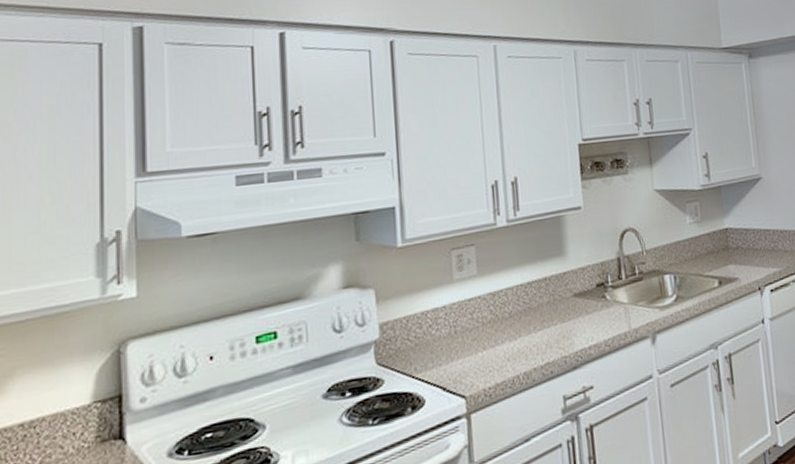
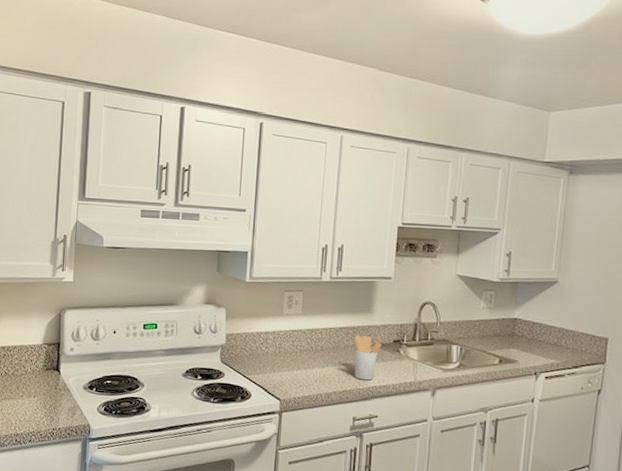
utensil holder: none [549,285,583,345] -> present [354,334,382,381]

